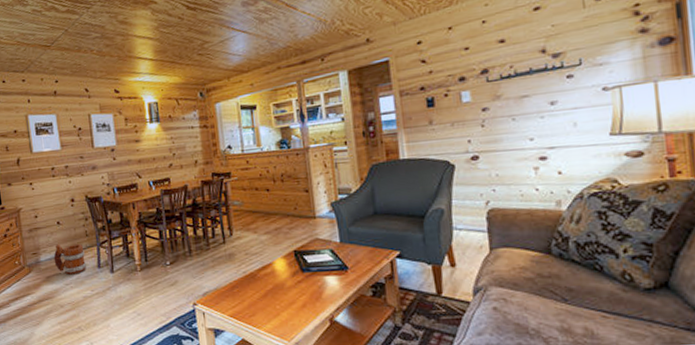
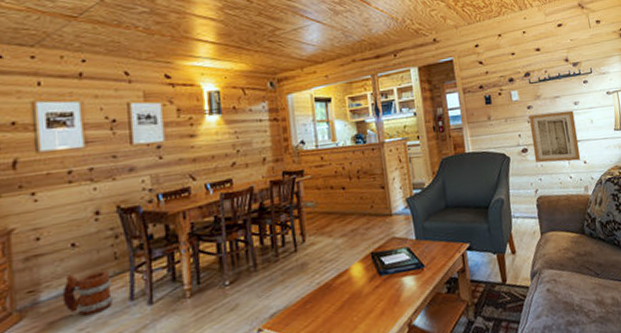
wall art: none [484,111,554,172] -> present [529,110,581,163]

